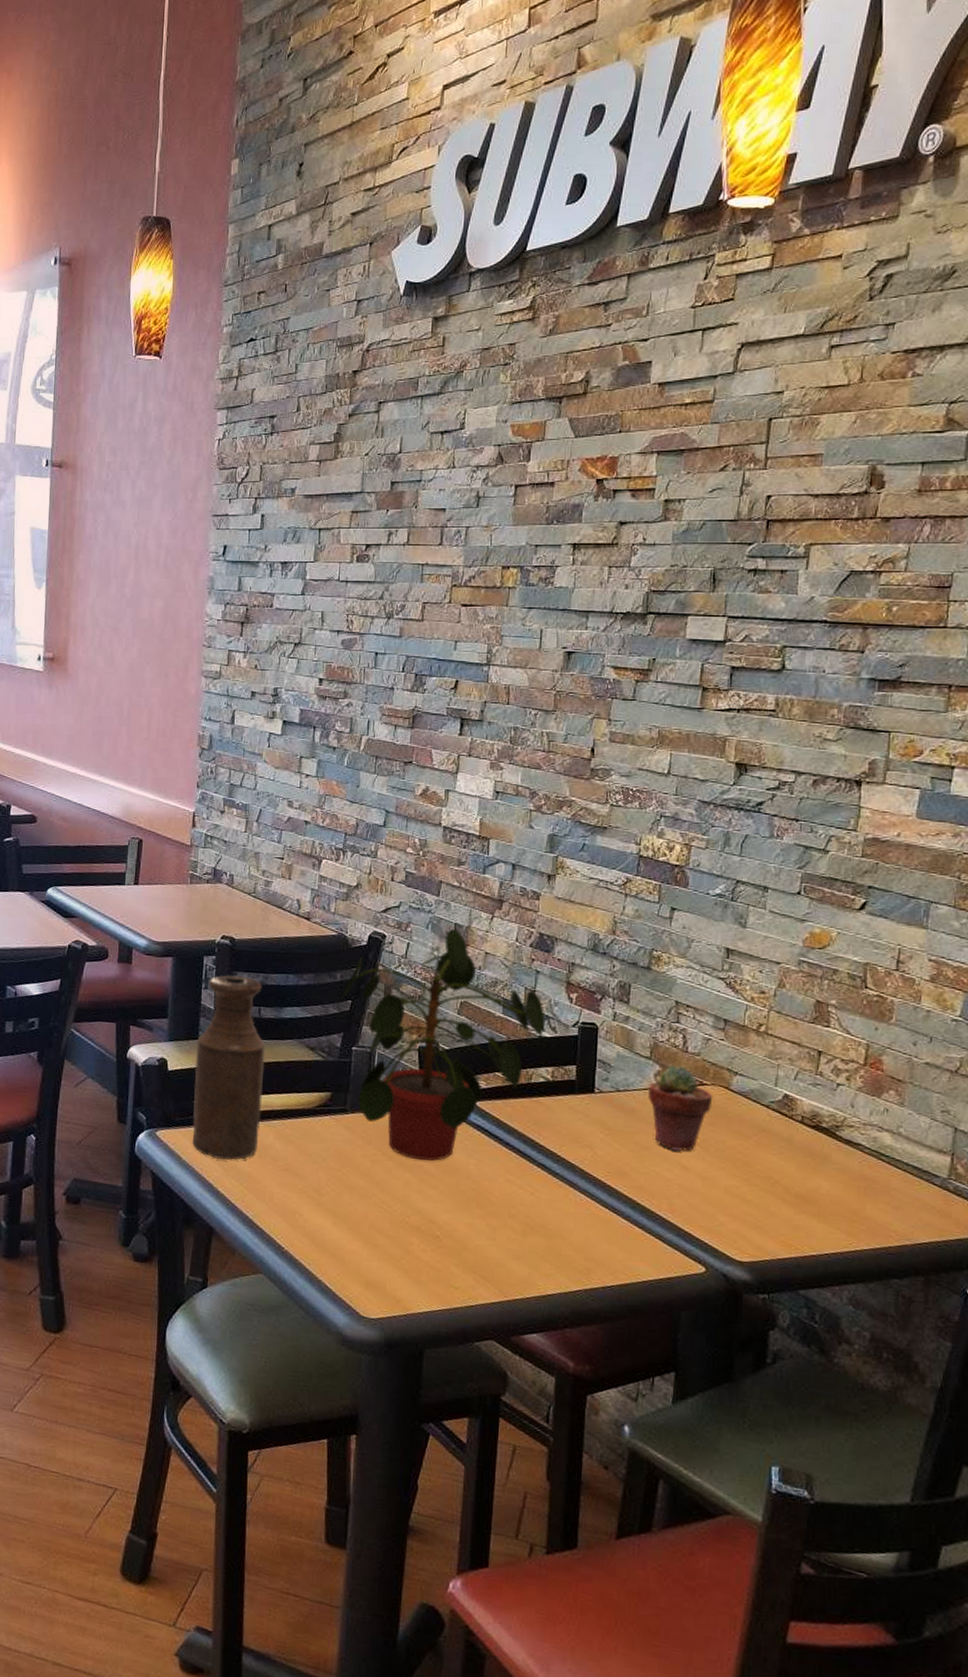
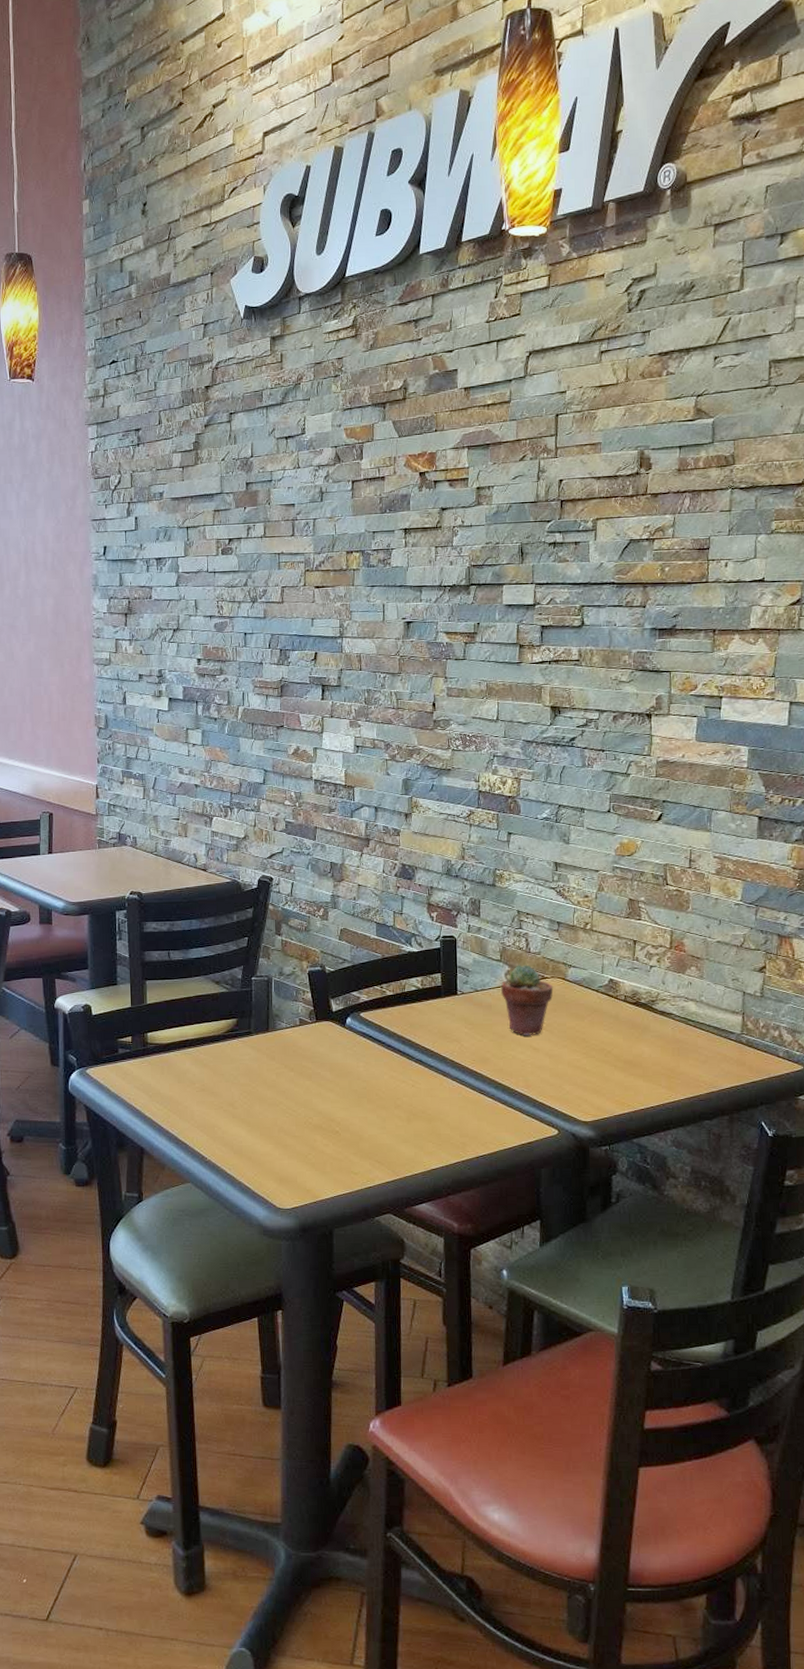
bottle: present [192,975,266,1160] -> none [115,925,178,1088]
potted plant: present [342,928,545,1161] -> none [239,866,413,1068]

